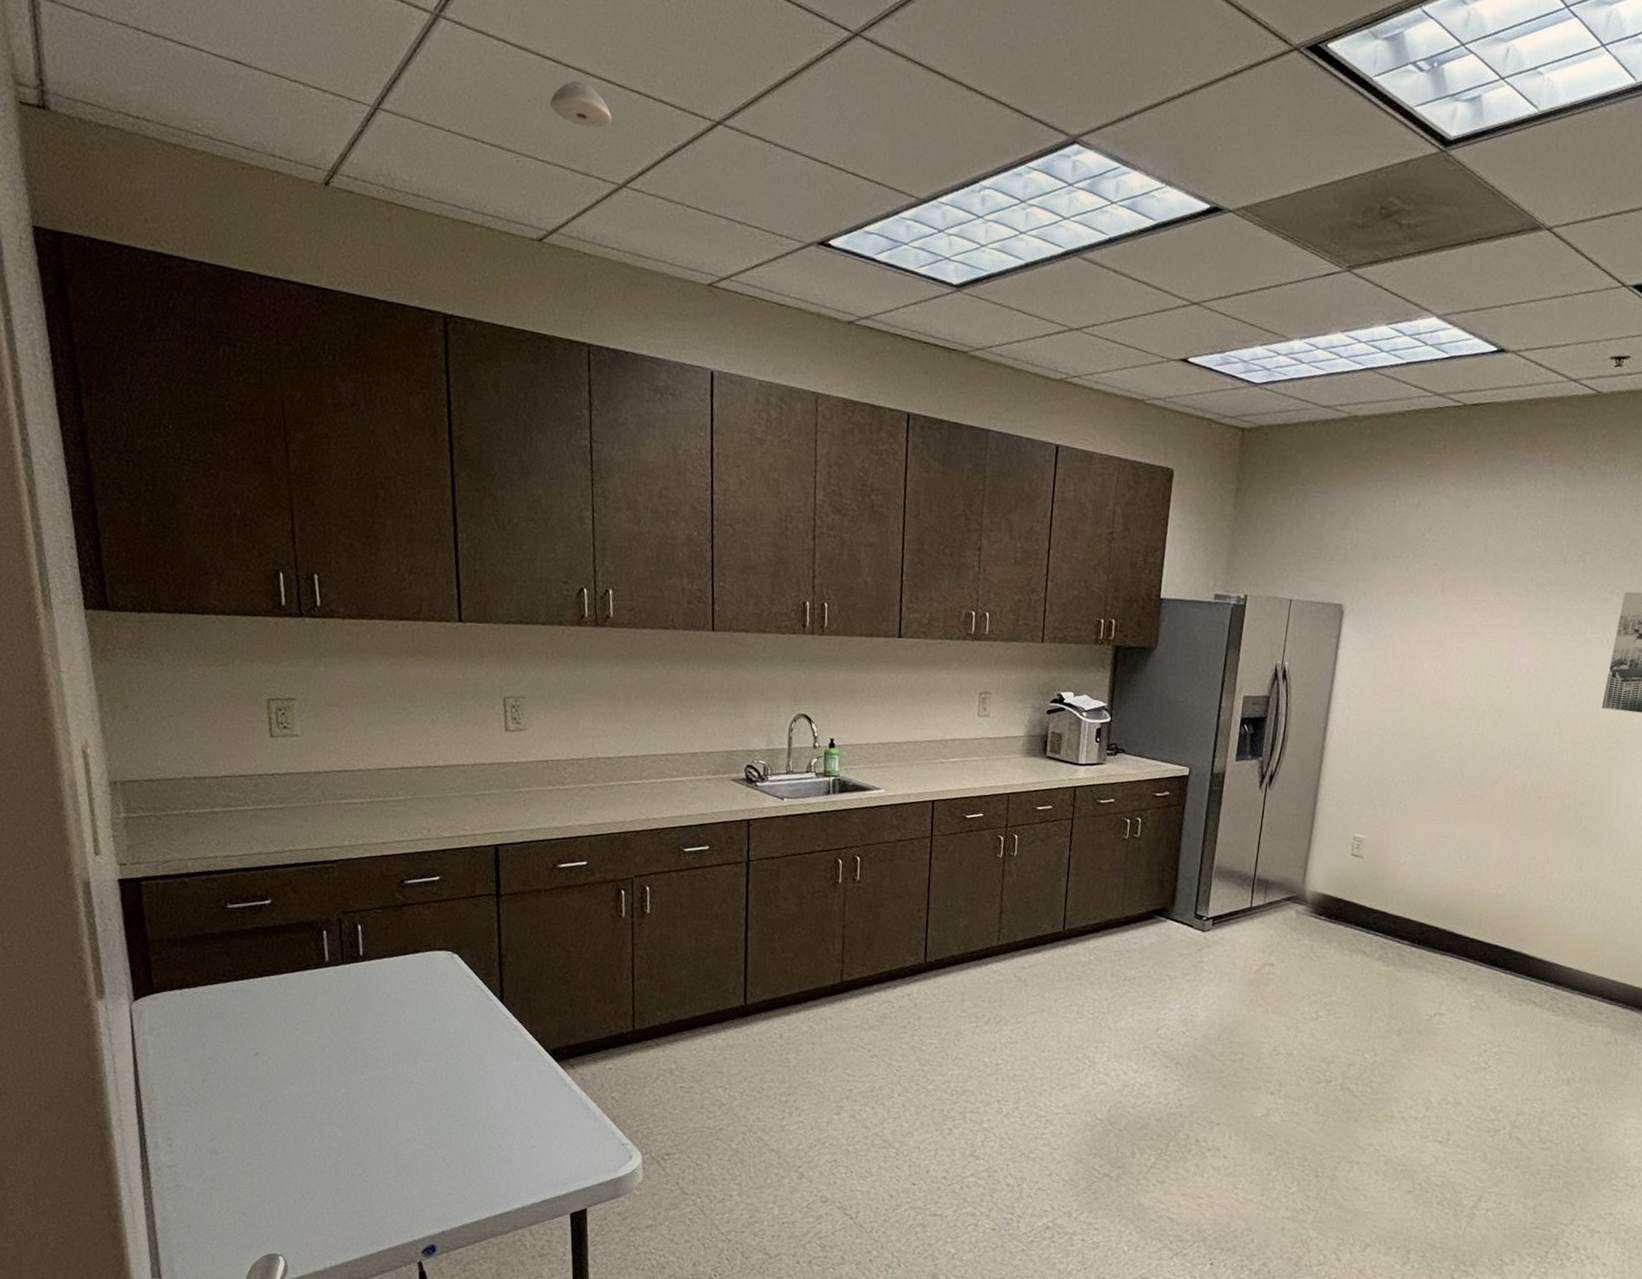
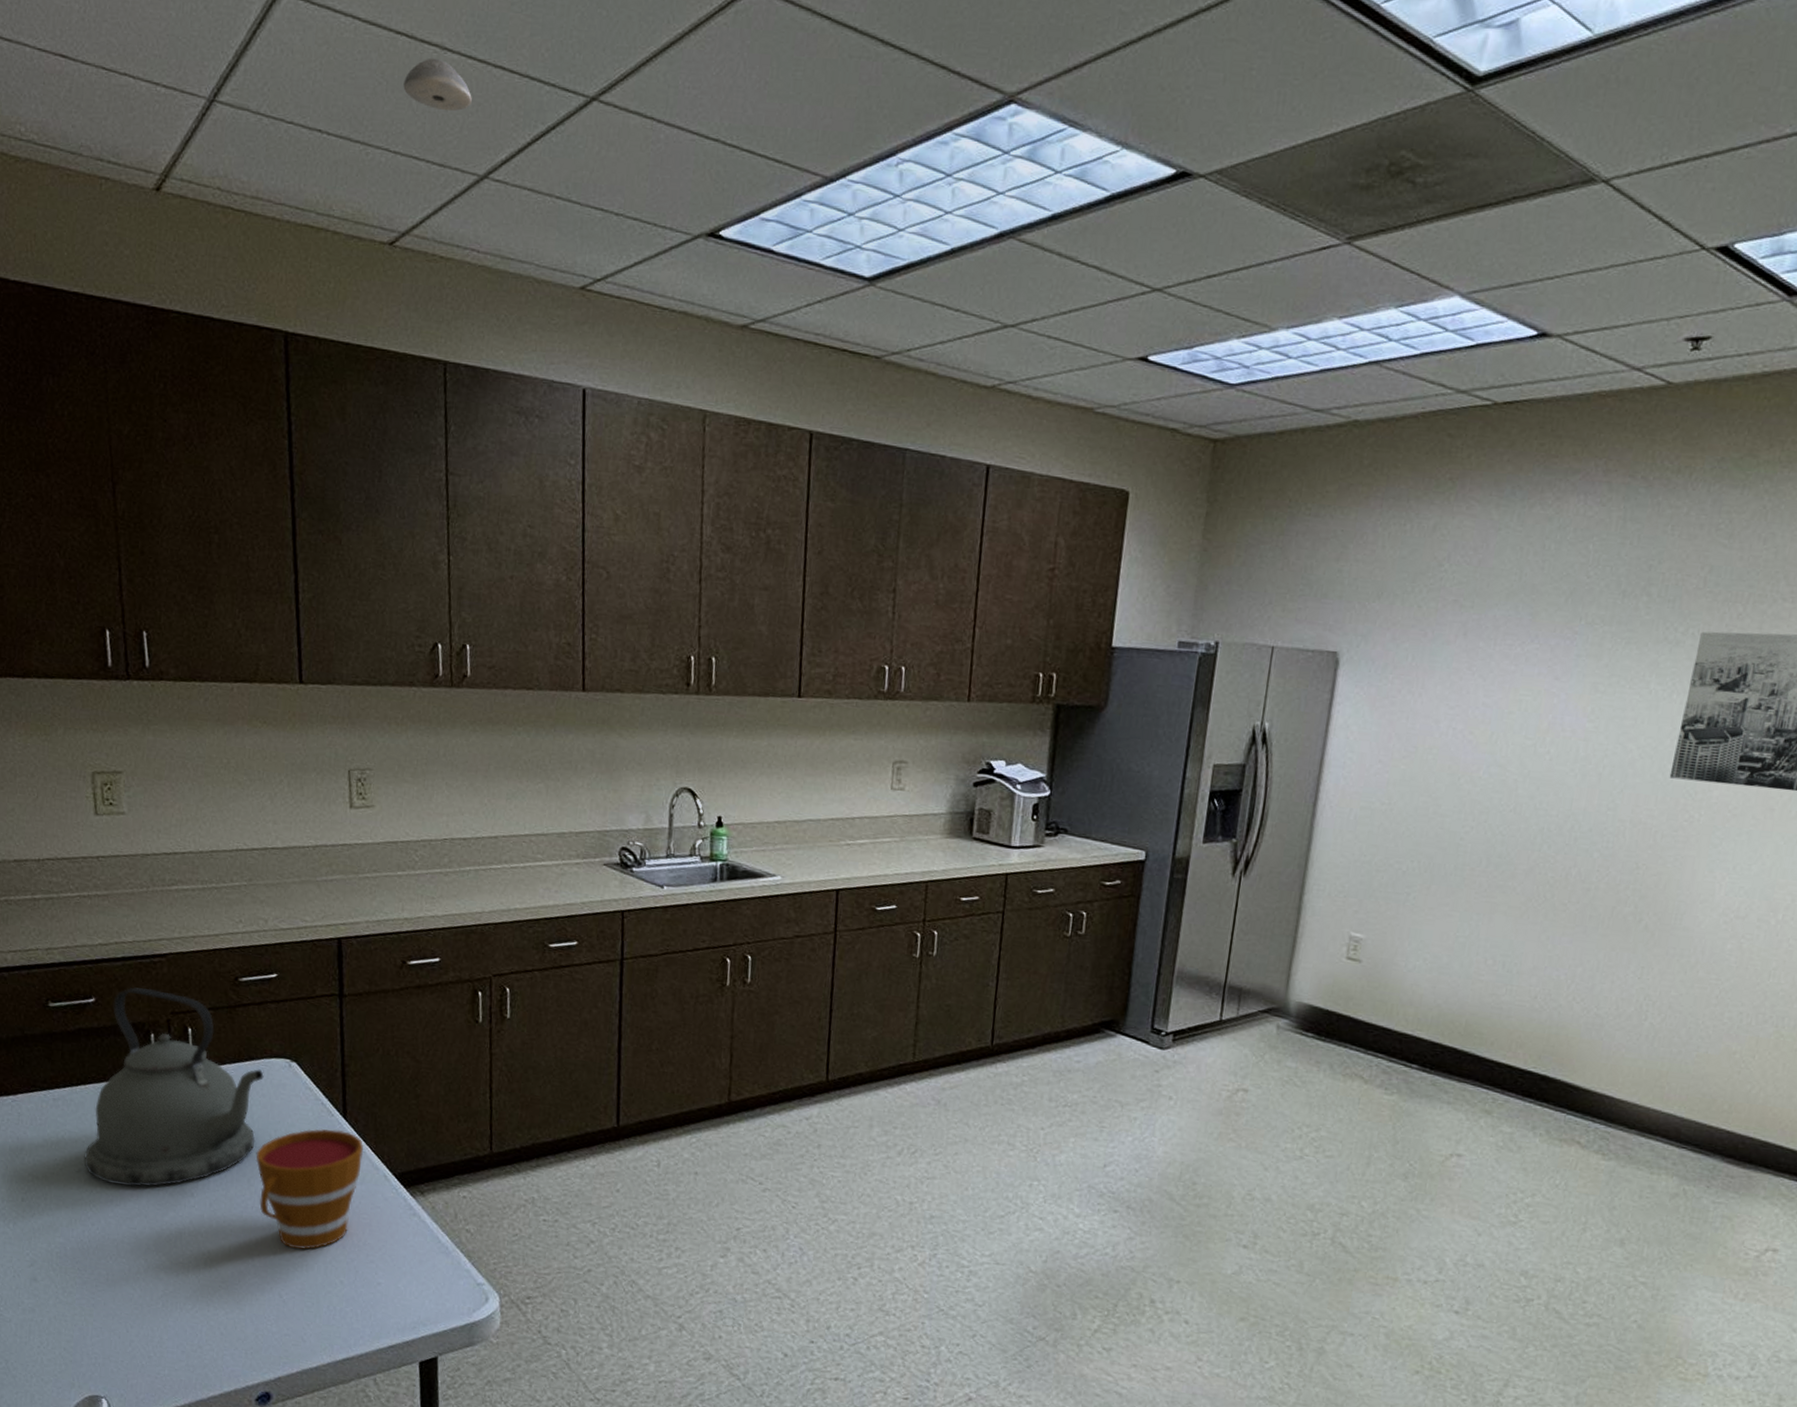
kettle: none [261,890,428,1067] -> present [84,987,264,1187]
cup: none [420,1012,519,1119] -> present [255,1129,364,1250]

